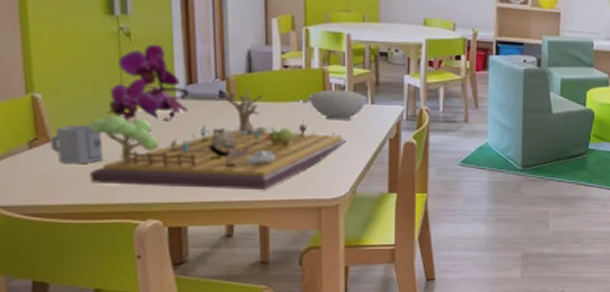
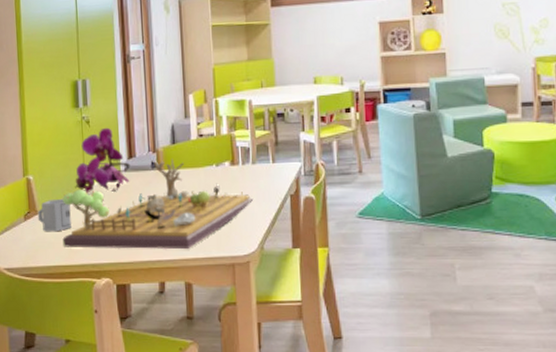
bowl: present [308,89,366,121] -> none [220,152,268,181]

